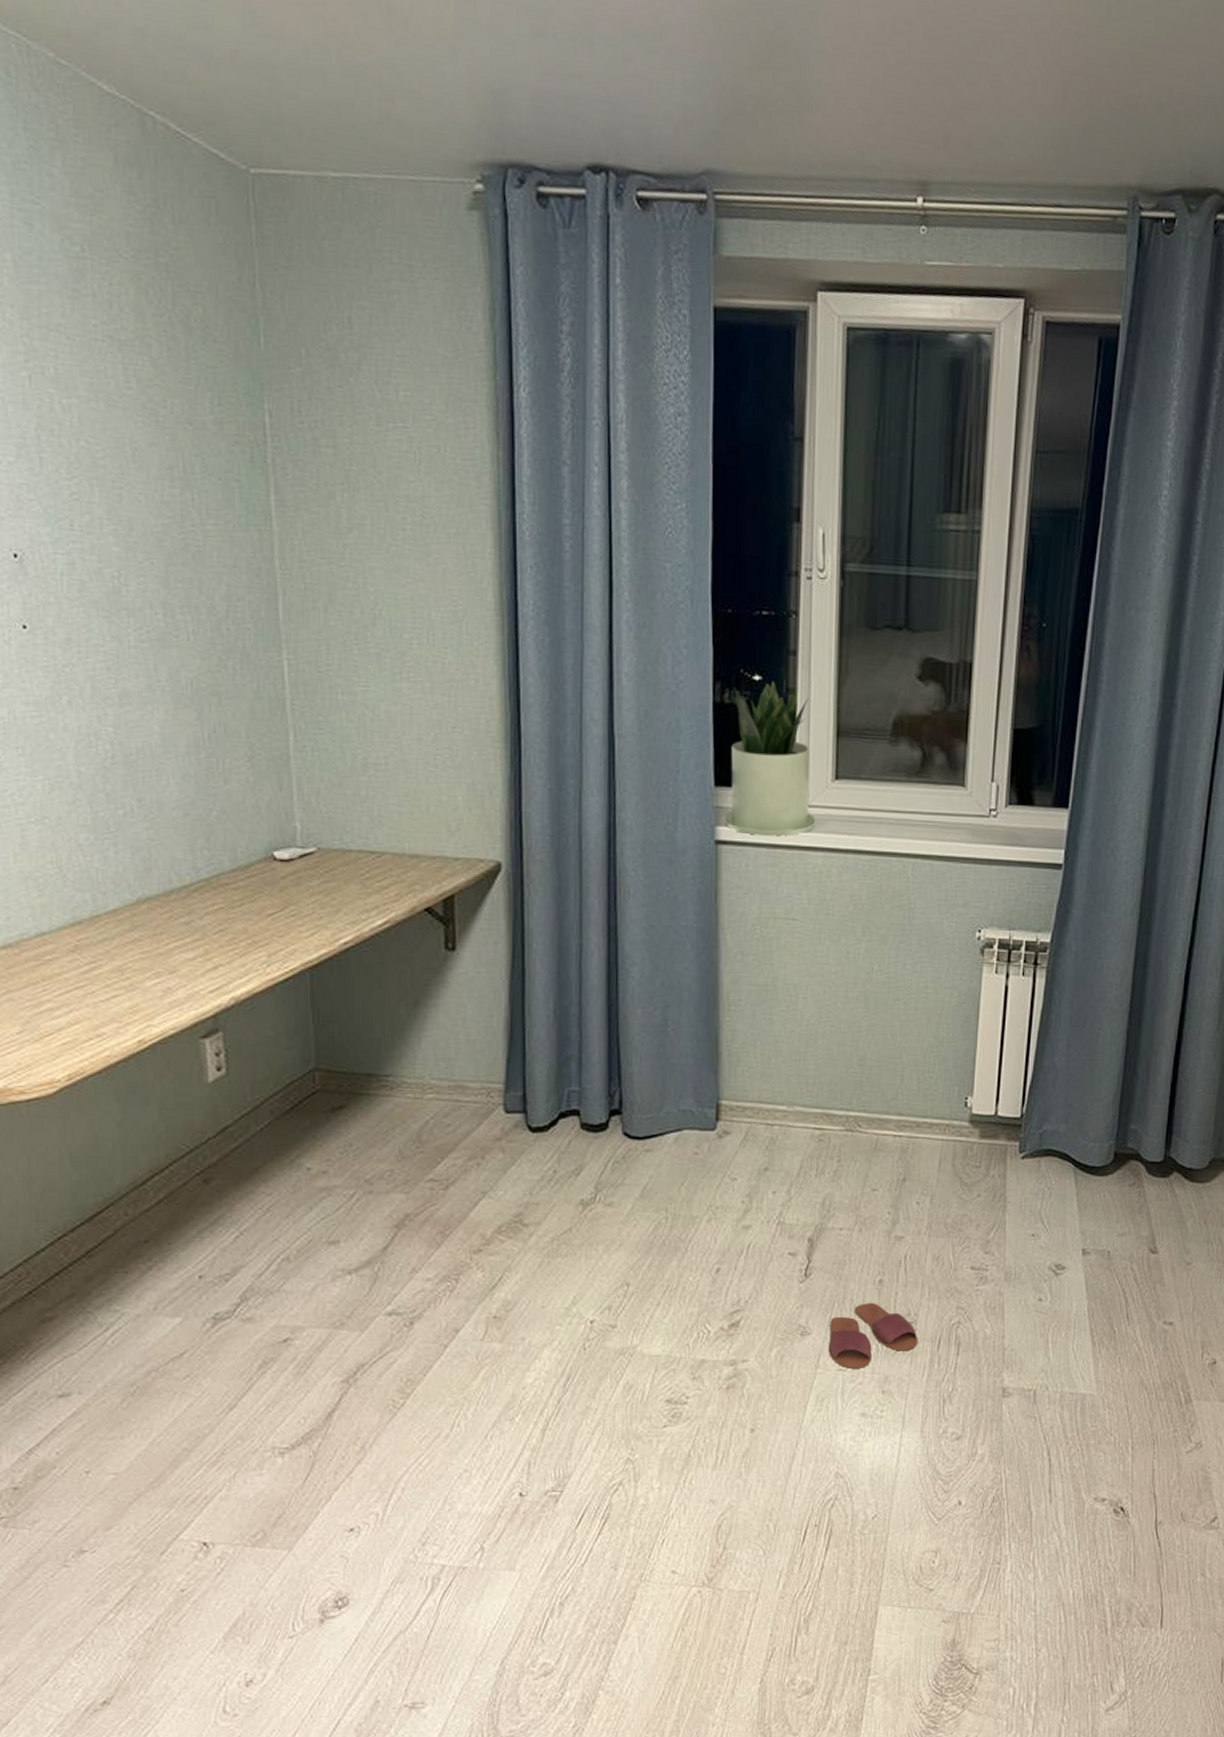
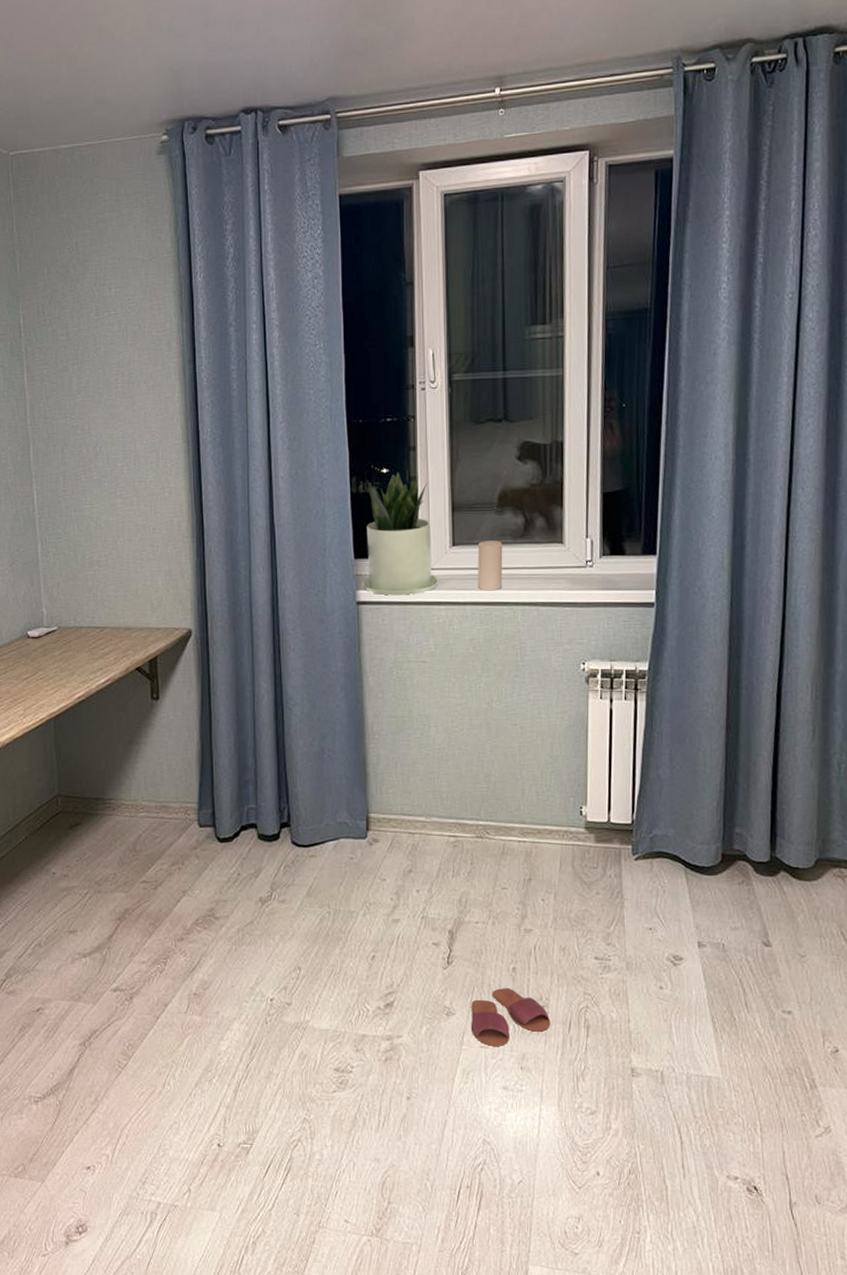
candle: none [863,776,895,838] -> present [477,541,503,591]

